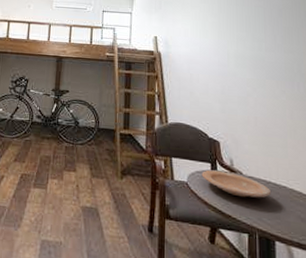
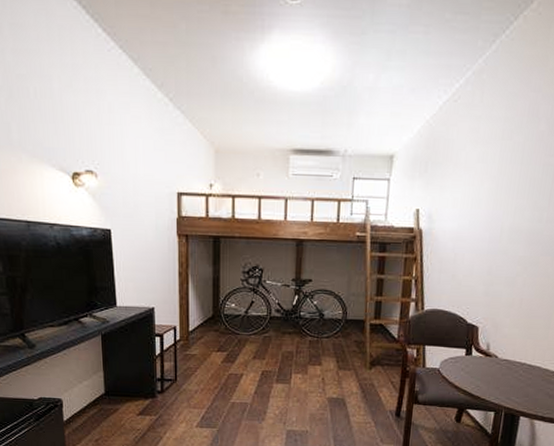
plate: present [201,170,272,198] -> none [455,355,525,380]

